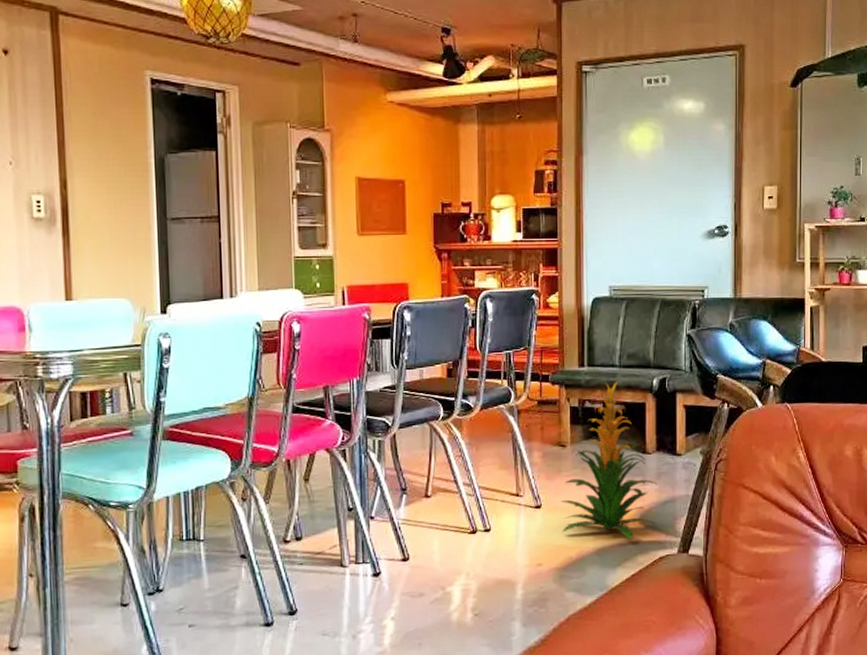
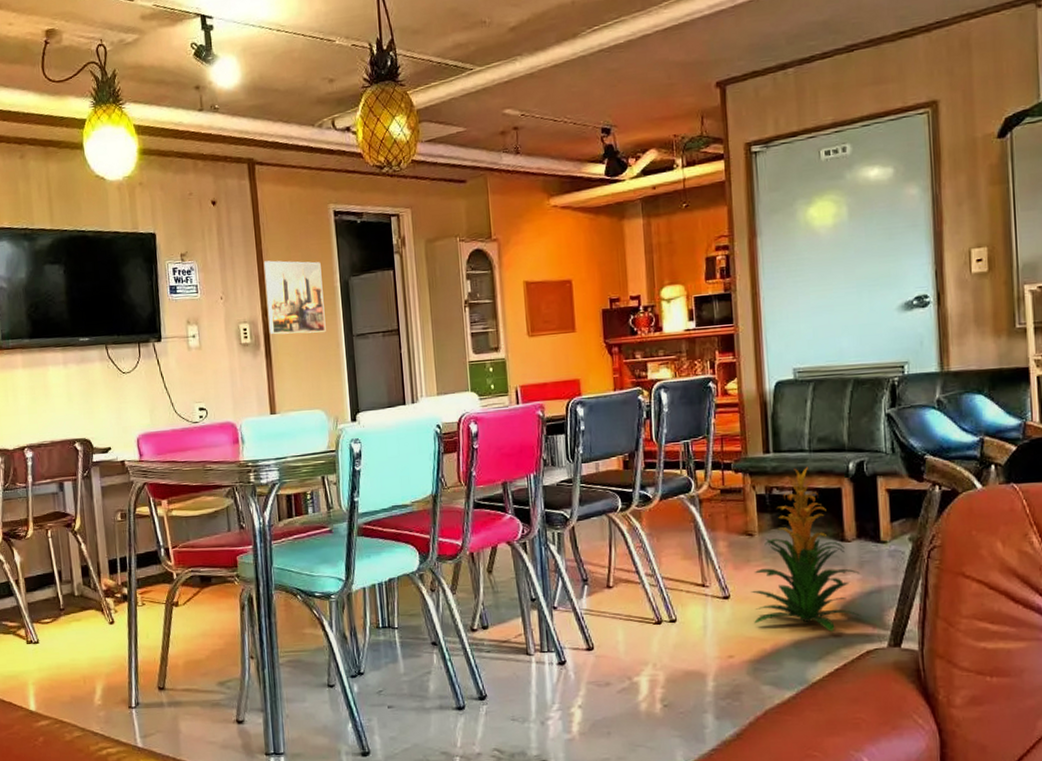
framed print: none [64,126,136,213] -> present [263,260,326,335]

